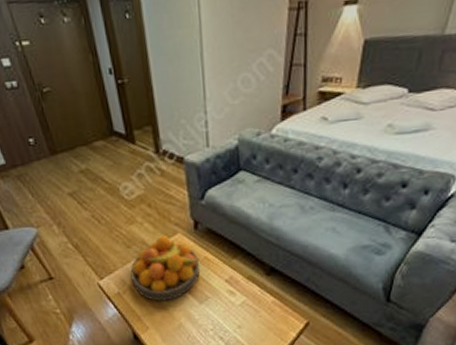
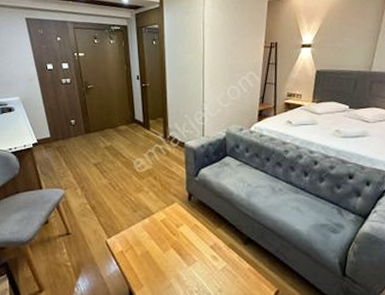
fruit bowl: present [130,236,200,302] -> none [134,204,191,262]

